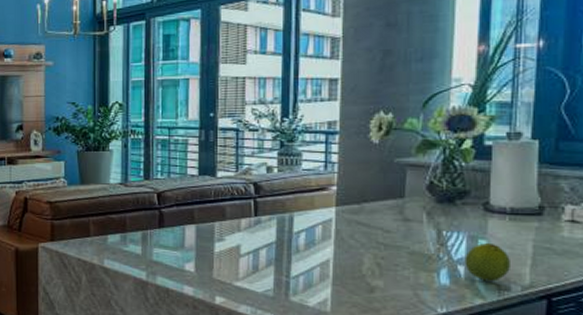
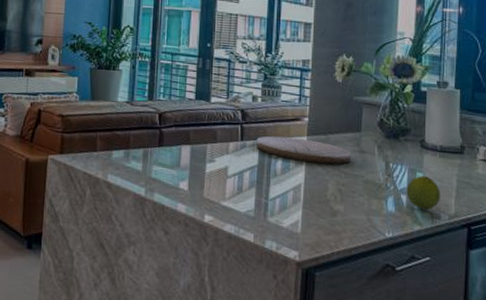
cutting board: none [273,209,392,237] -> present [256,136,351,165]

